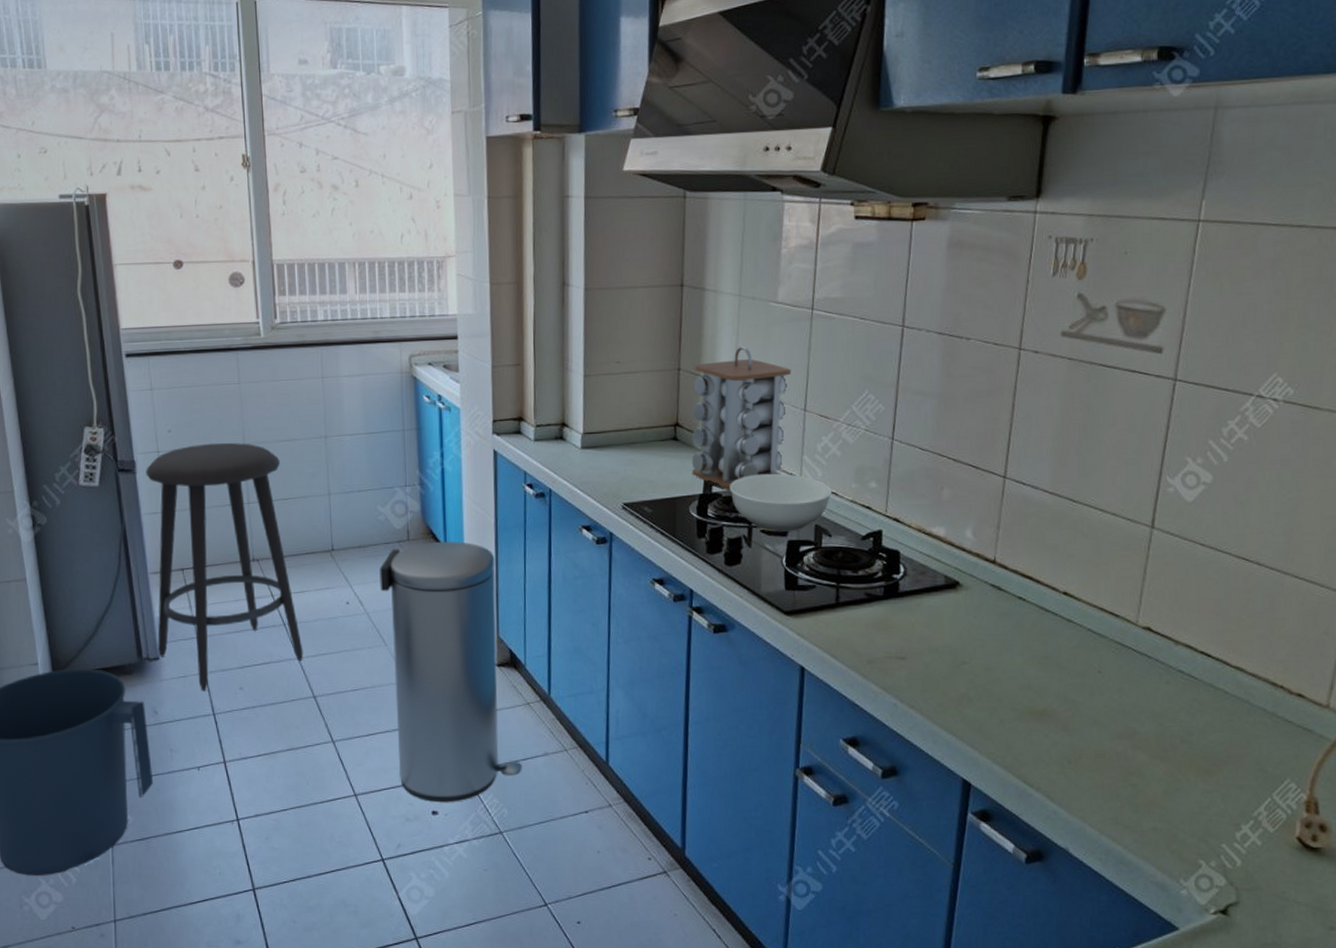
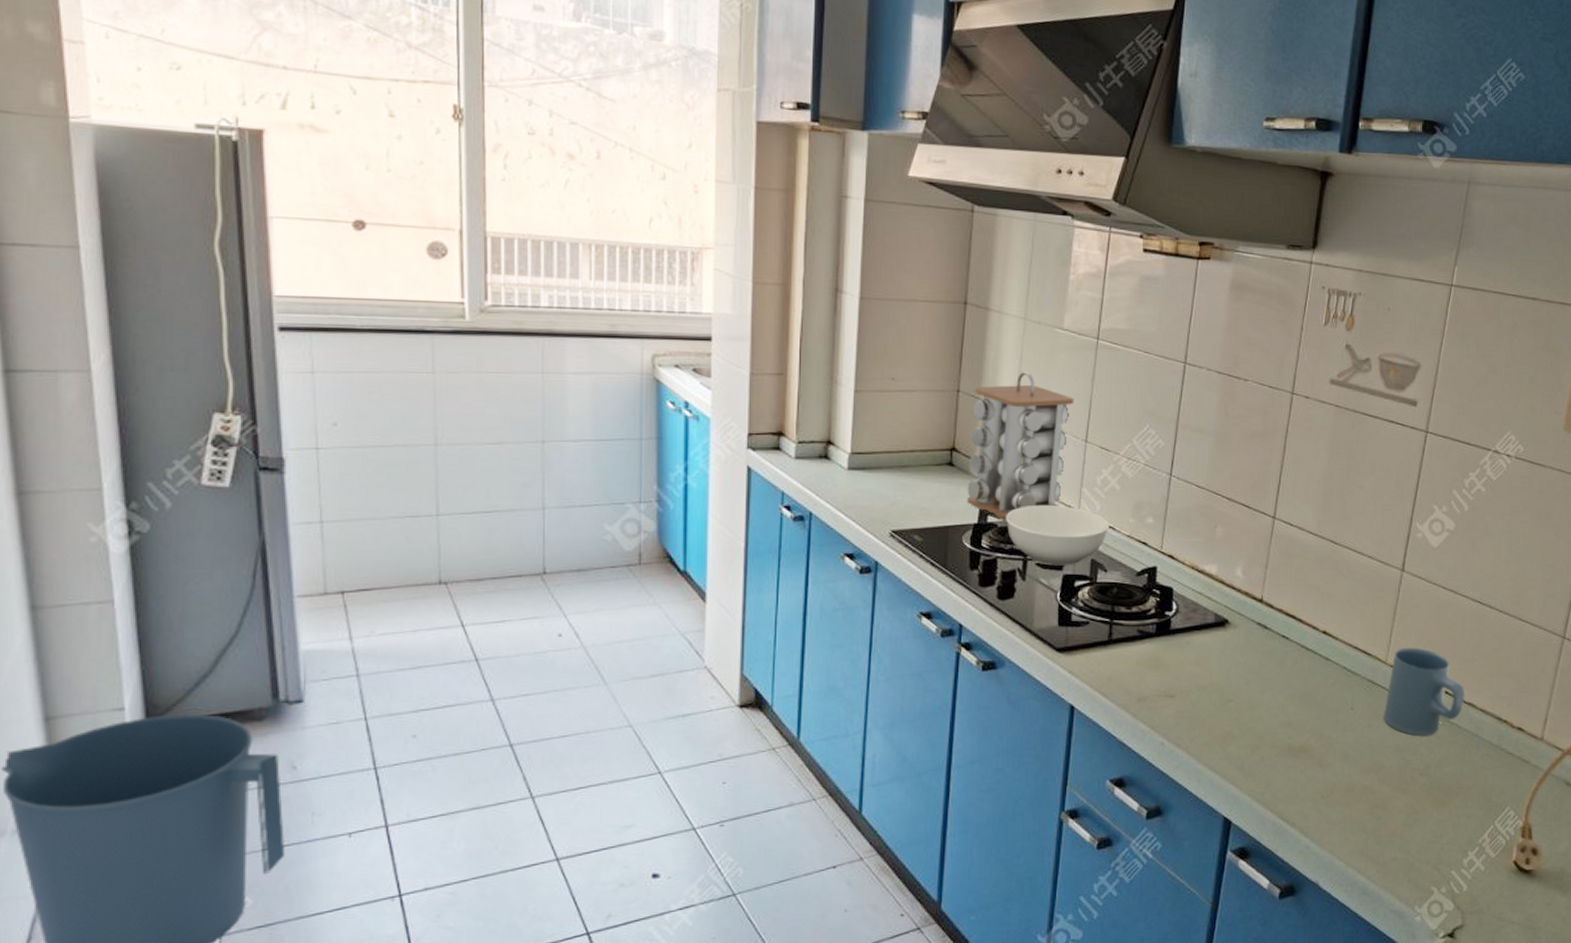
stool: present [146,442,304,691] -> none [298,441,500,740]
pedal bin: present [379,541,522,801] -> none [602,566,763,863]
cup: none [1135,608,1232,702] -> present [1383,647,1466,737]

